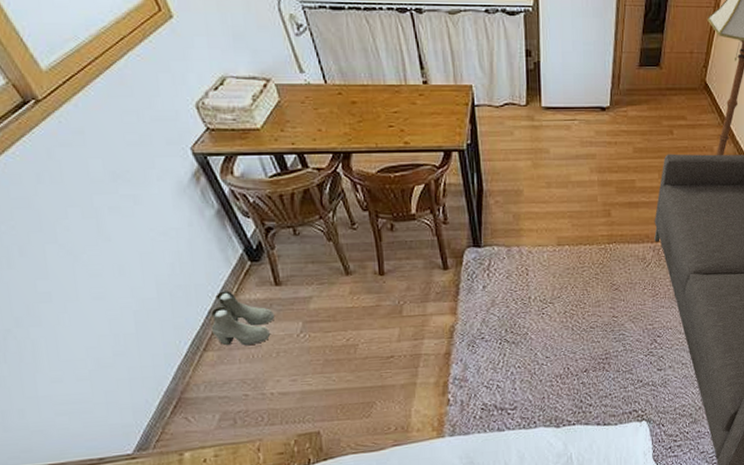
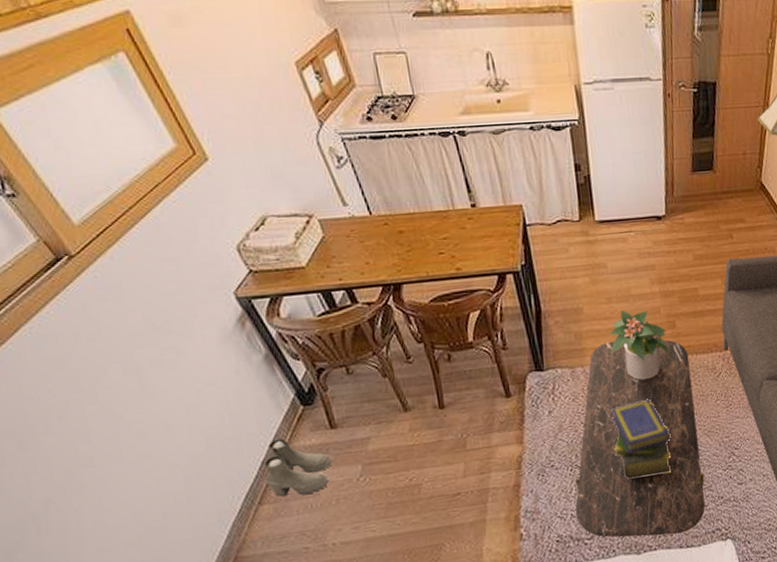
coffee table: none [501,225,626,412] -> present [575,339,705,538]
stack of books: none [542,282,597,358] -> present [611,398,672,480]
potted plant: none [546,196,604,264] -> present [609,311,671,380]

